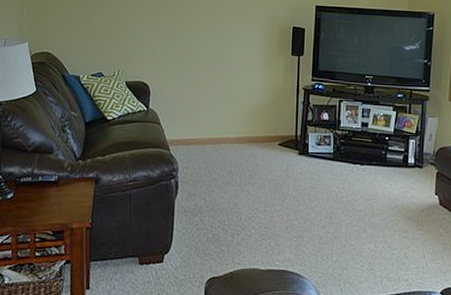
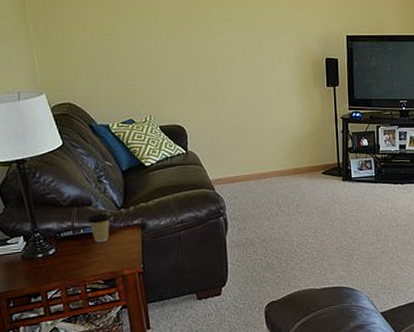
coffee cup: none [46,162,68,192] -> present [87,213,111,243]

